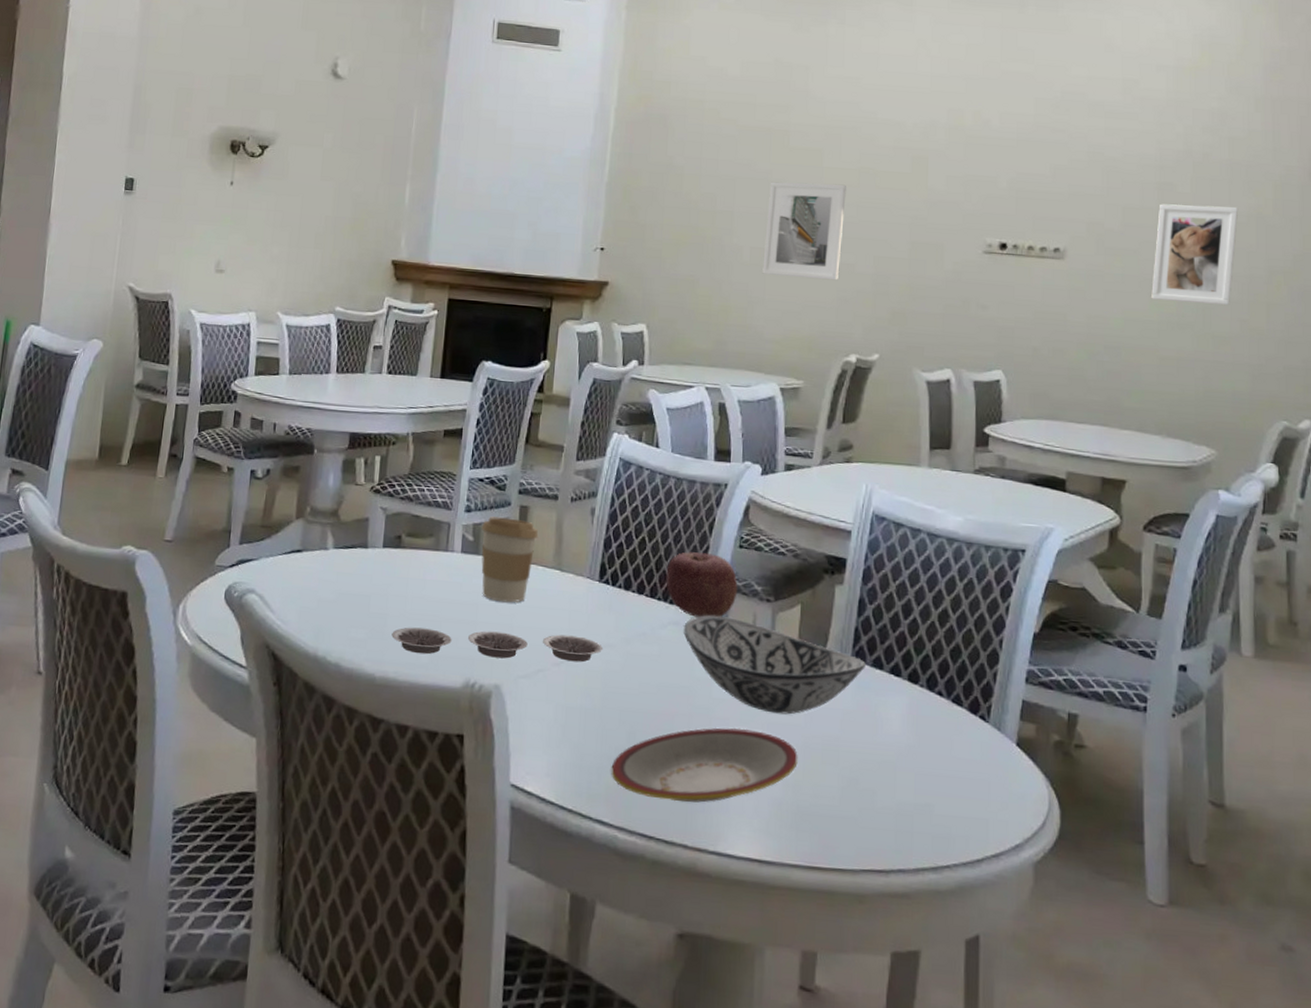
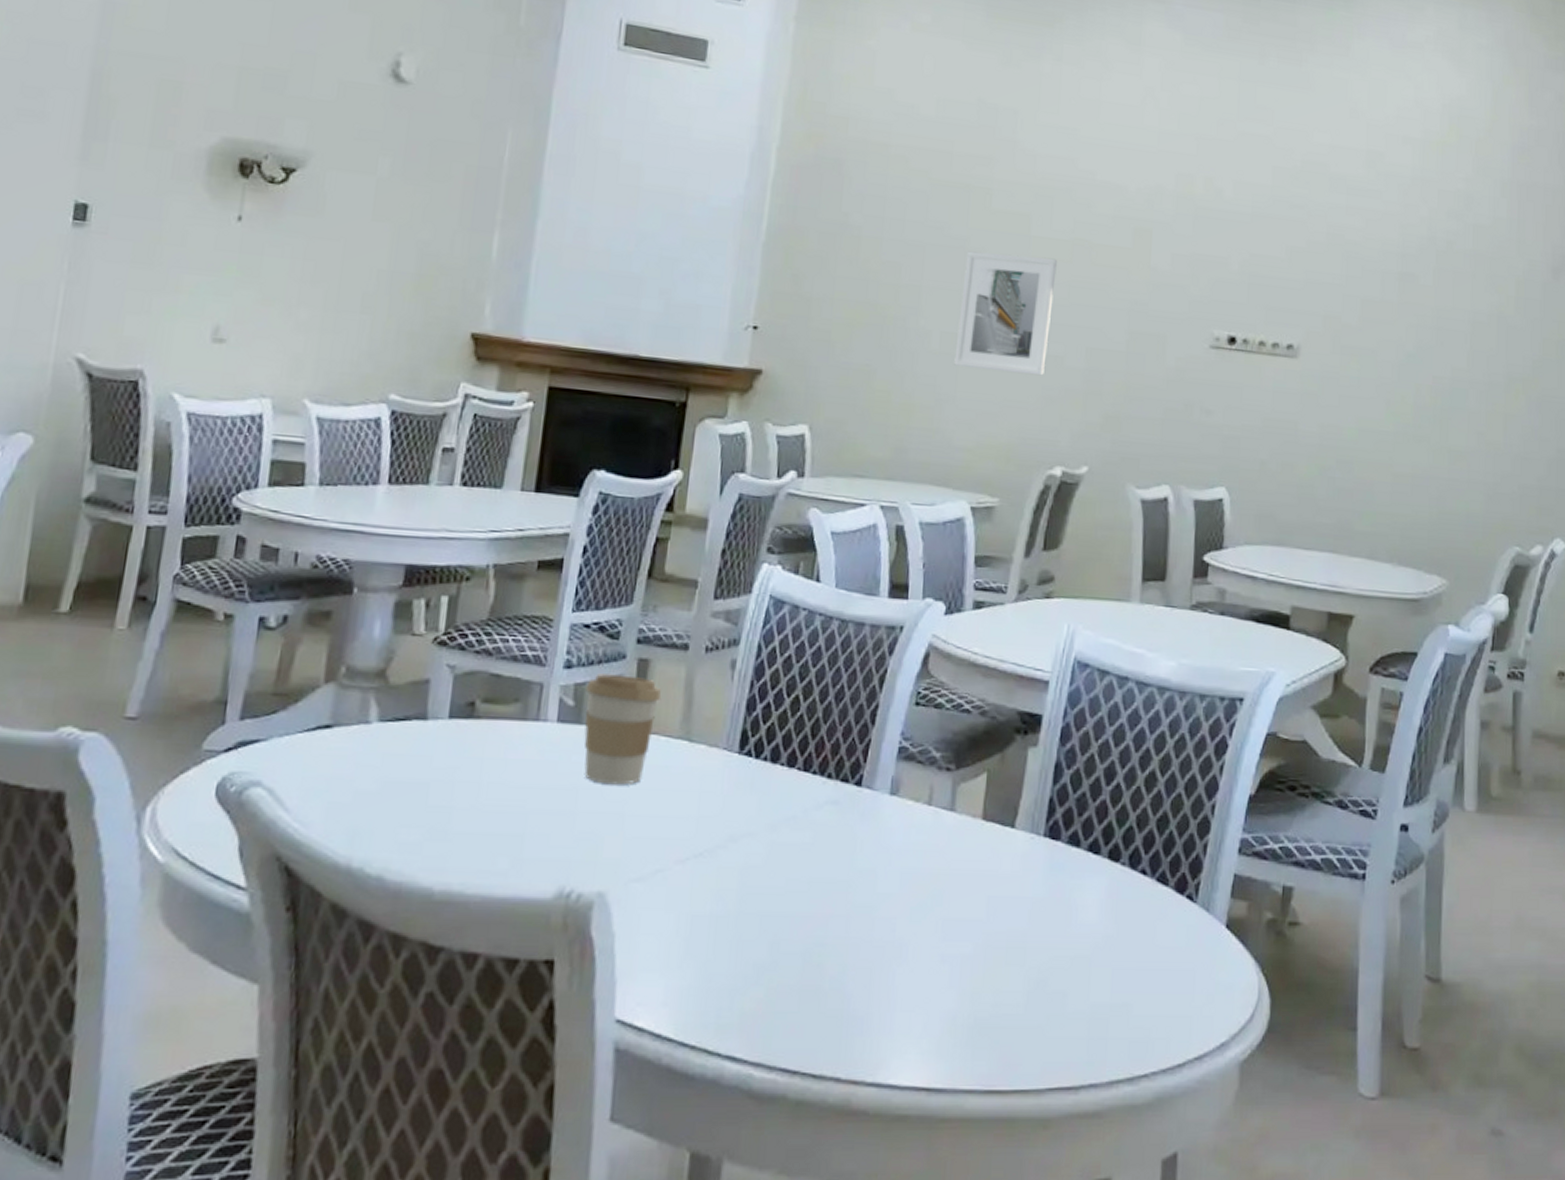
plate: present [391,627,604,663] -> none [458,823,742,858]
plate: present [611,728,798,803] -> none [746,929,978,1025]
apple: present [666,552,738,618] -> none [823,712,912,794]
decorative bowl: present [683,615,867,715] -> none [843,791,1062,908]
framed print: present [1151,204,1239,306] -> none [1388,297,1481,416]

